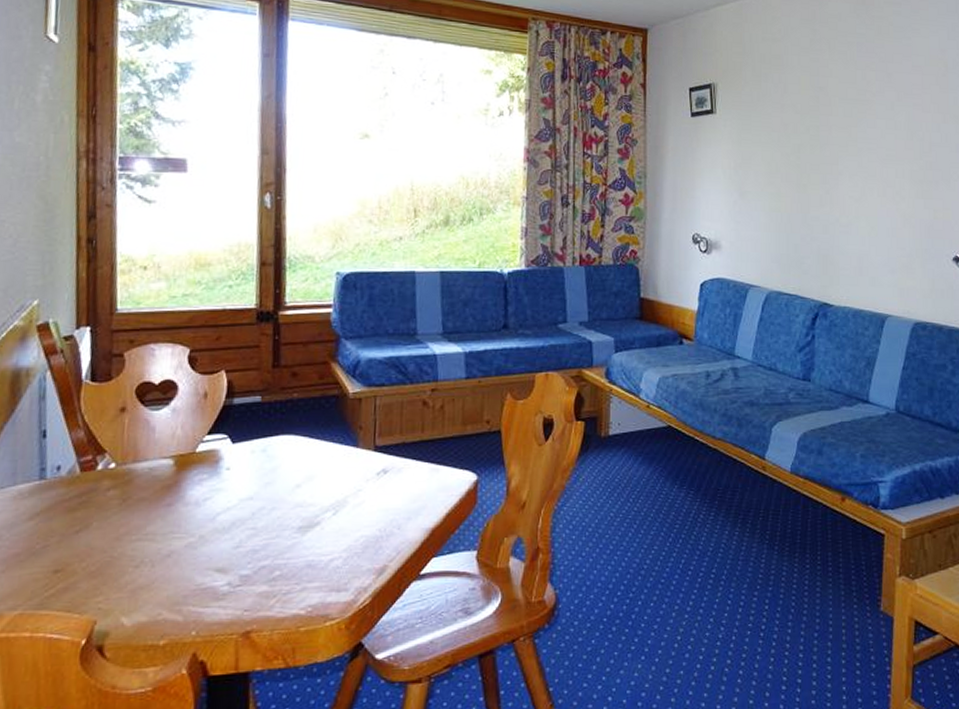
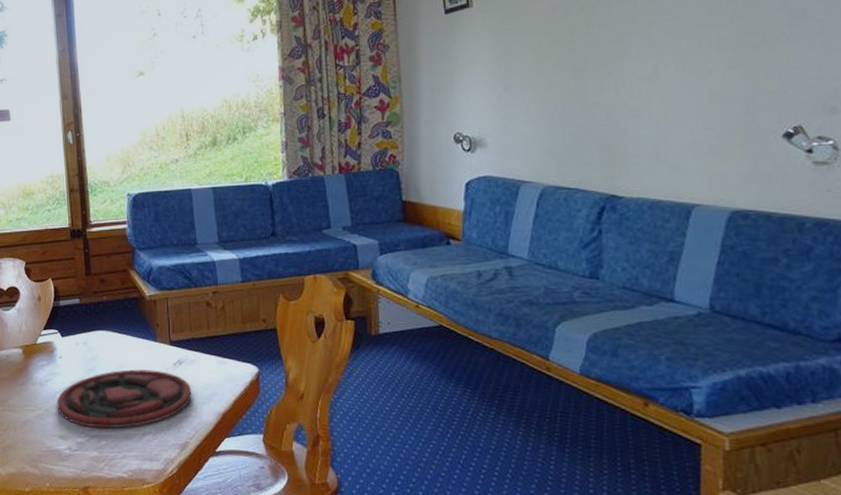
plate: none [216,481,397,556] -> present [57,369,192,429]

